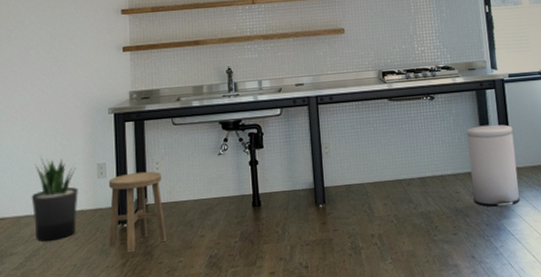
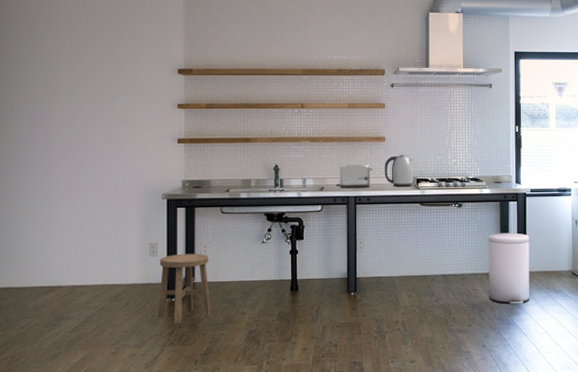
planter: present [31,156,78,241] -> none [87,233,131,309]
toaster: none [296,60,334,88] -> present [339,164,373,189]
kettle: none [345,46,378,82] -> present [384,154,413,187]

